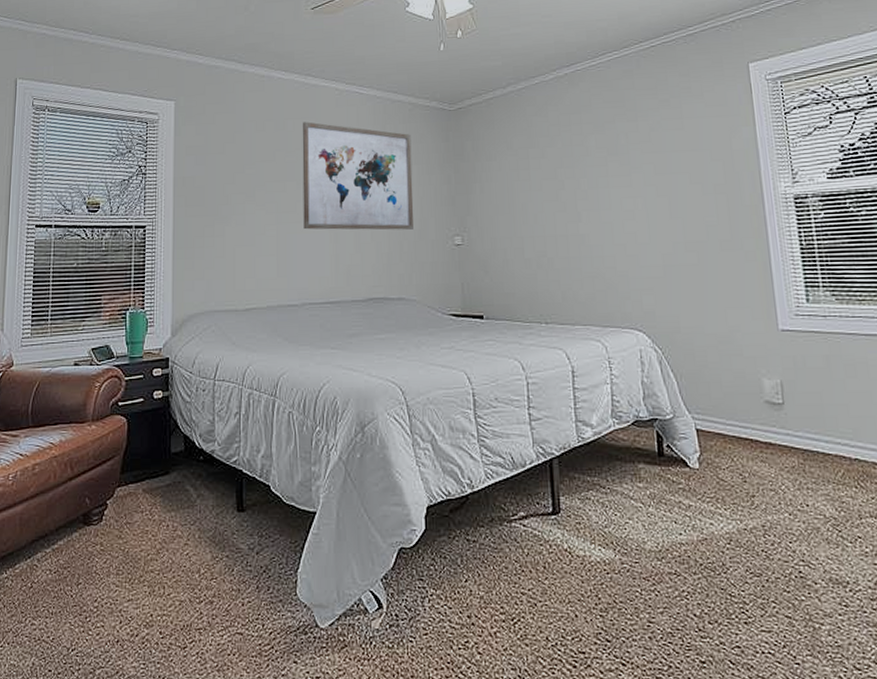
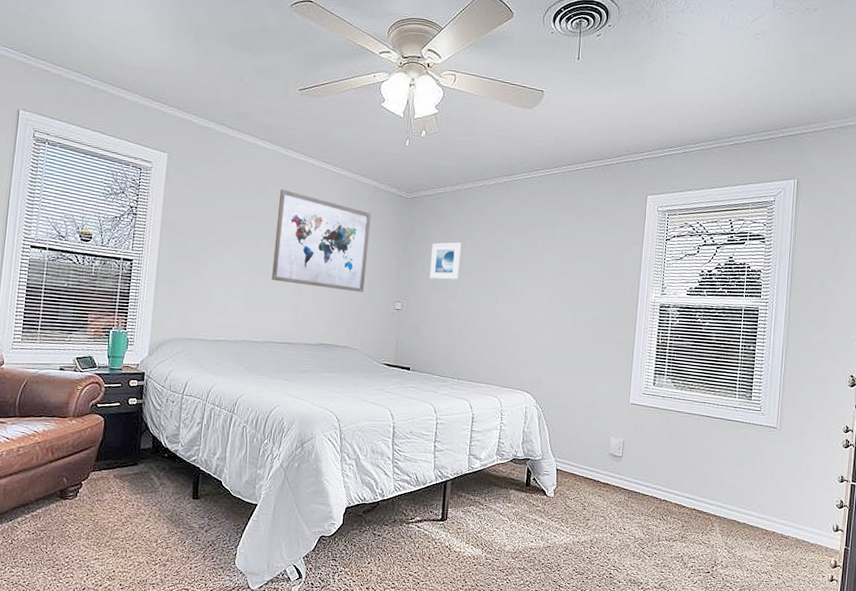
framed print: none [488,153,527,203] -> present [429,242,462,280]

